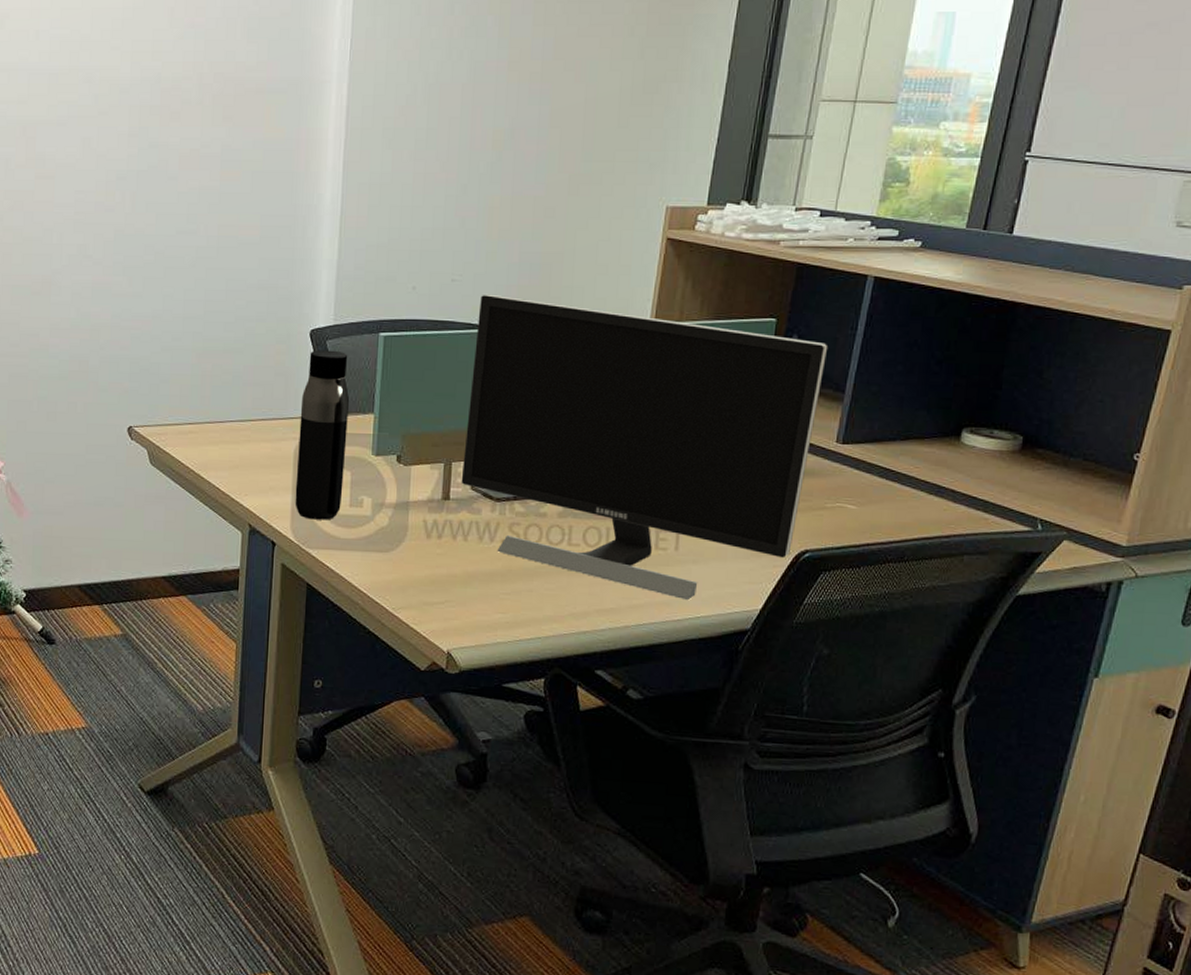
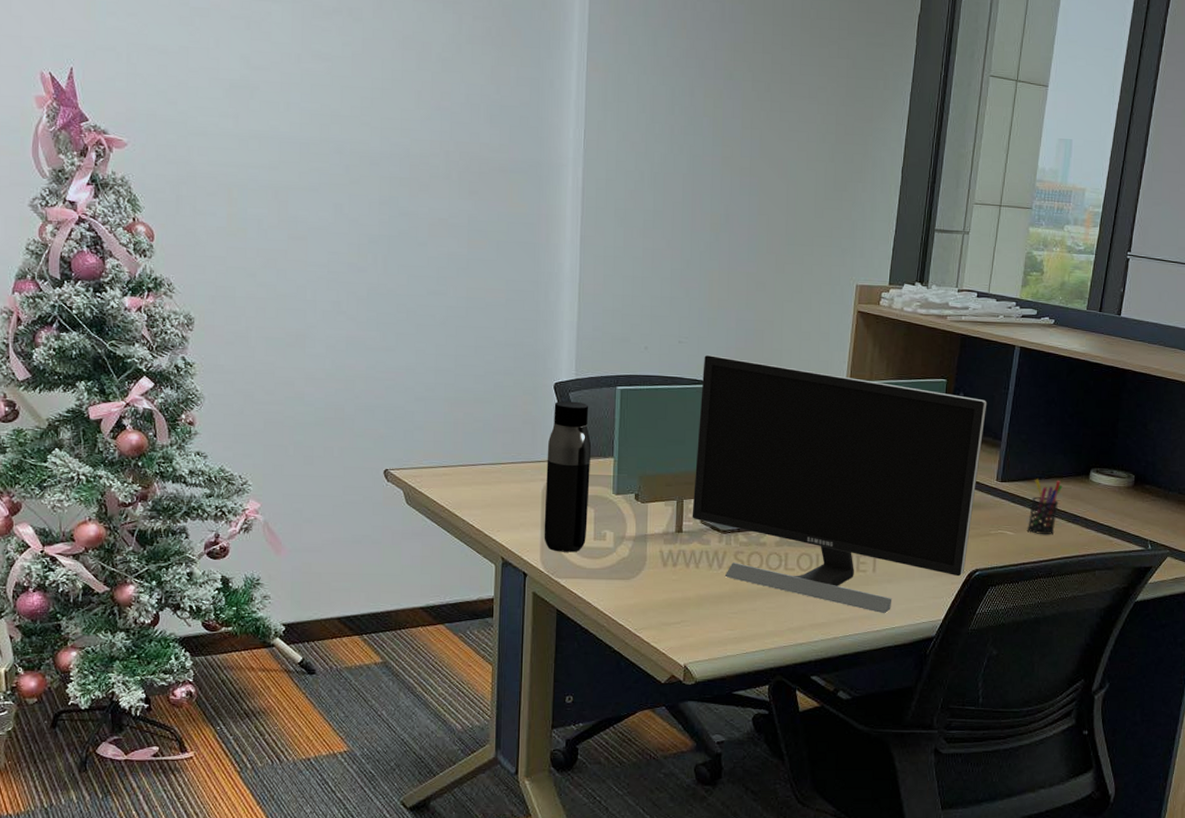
pen holder: none [873,440,924,509] -> present [1027,479,1063,534]

